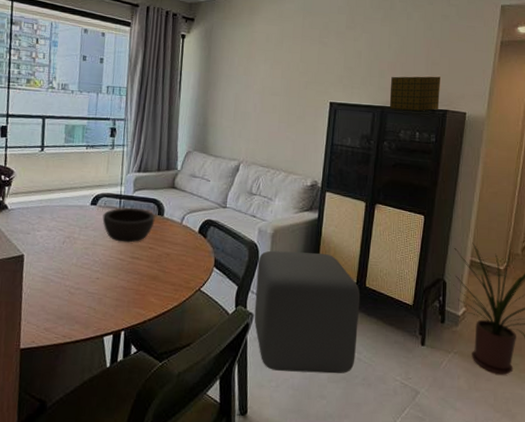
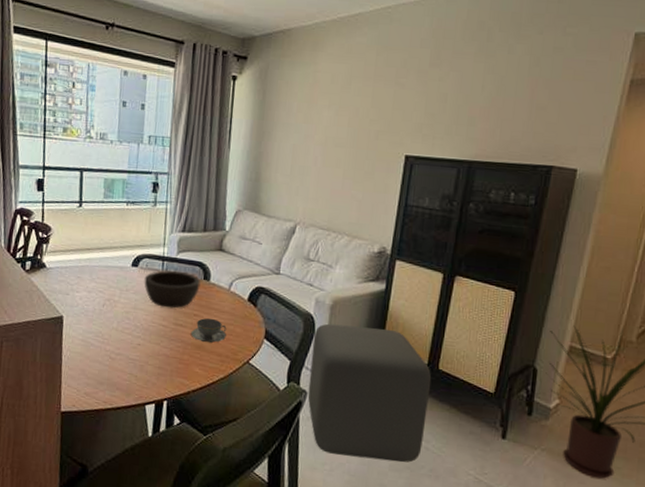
teacup: none [146,250,180,273] -> present [190,318,227,343]
decorative box: present [389,76,440,111] -> none [478,124,547,167]

